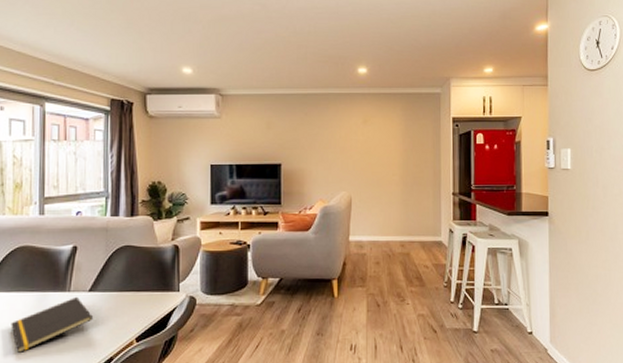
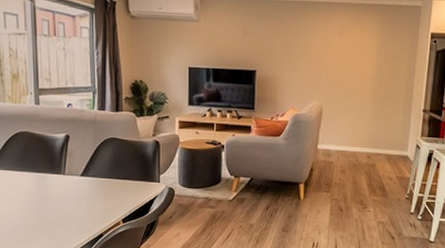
notepad: present [11,296,94,353] -> none [16,179,86,223]

